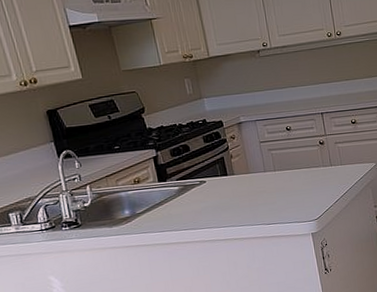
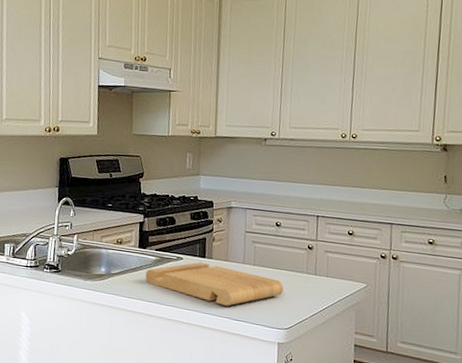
cutting board: none [172,178,306,215] -> present [145,262,284,306]

